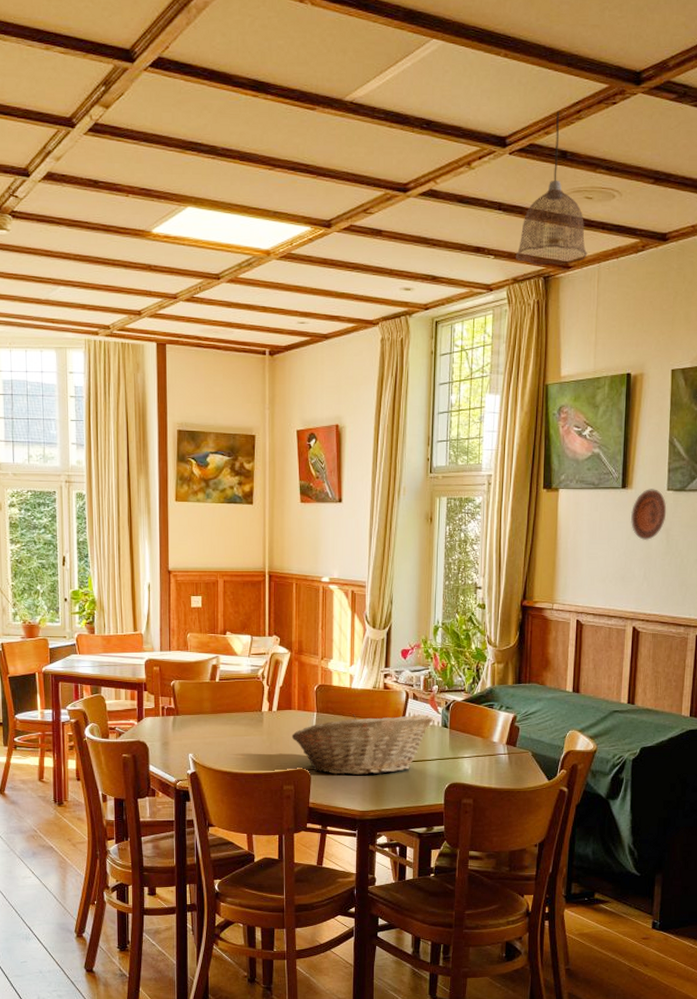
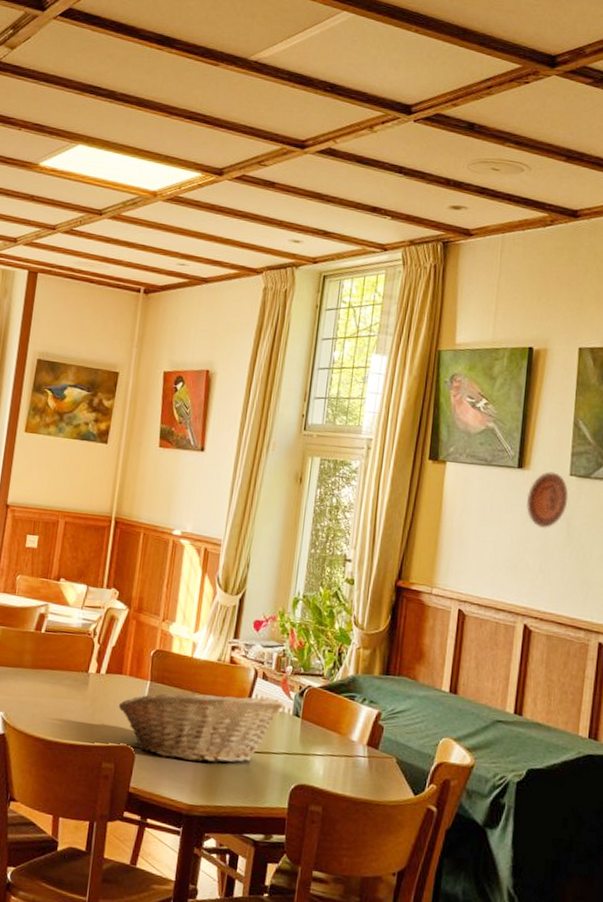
pendant lamp: present [516,111,588,265] -> none [414,86,492,232]

